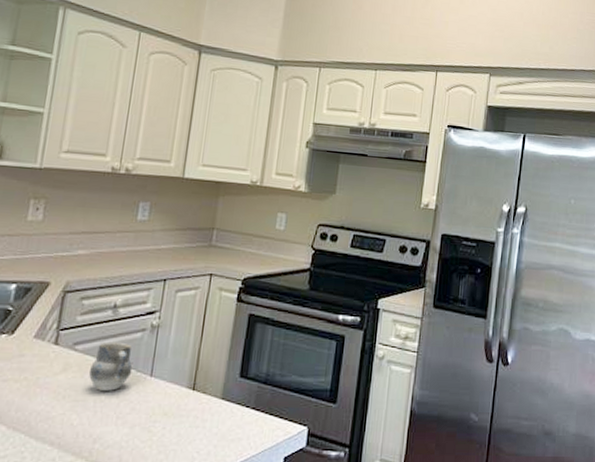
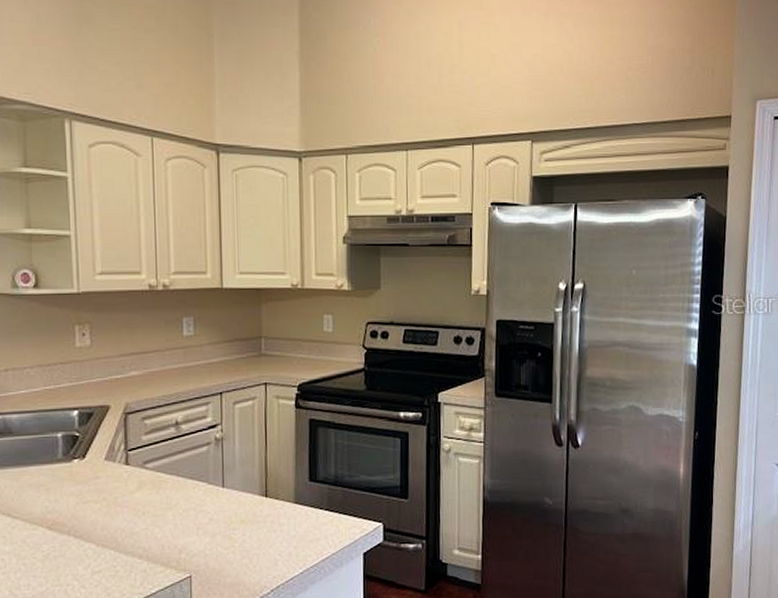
cup: present [89,341,133,391] -> none [164,457,204,505]

